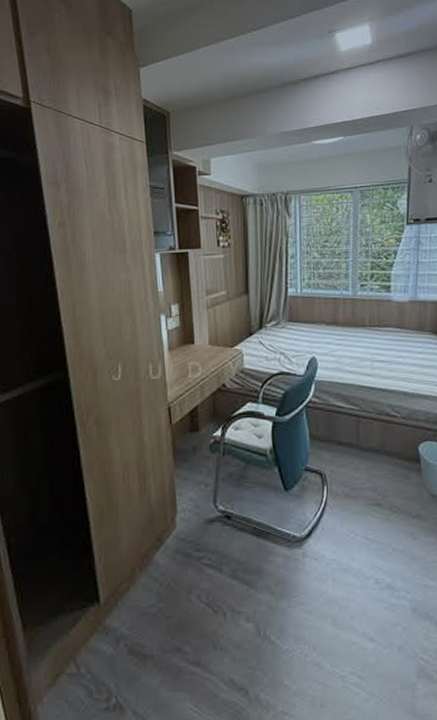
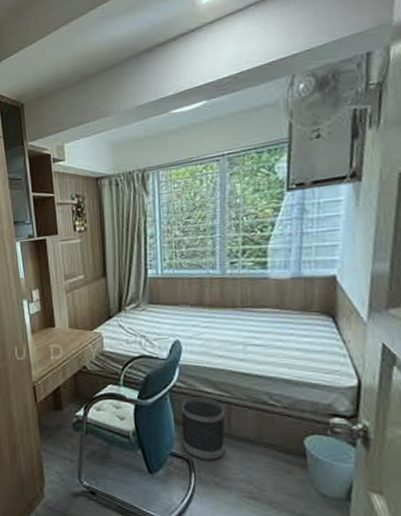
wastebasket: none [315,411,355,473] -> present [180,397,226,461]

